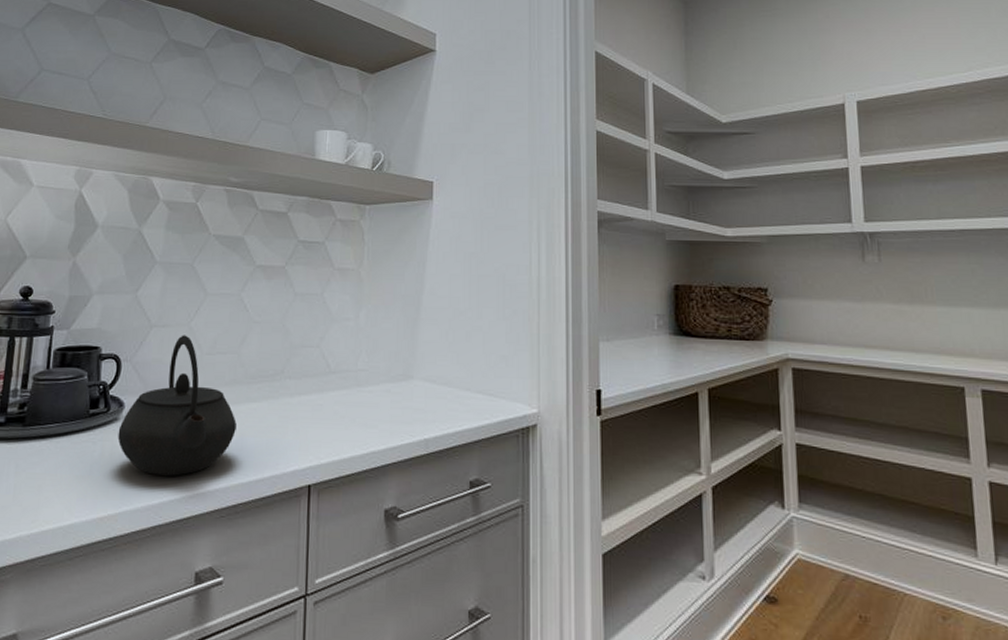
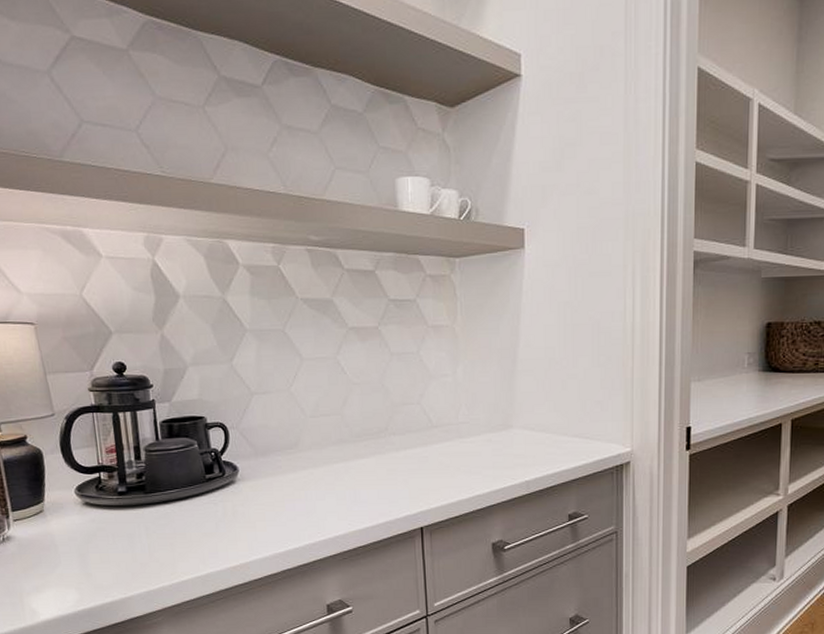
kettle: present [118,335,237,476] -> none [236,400,348,528]

